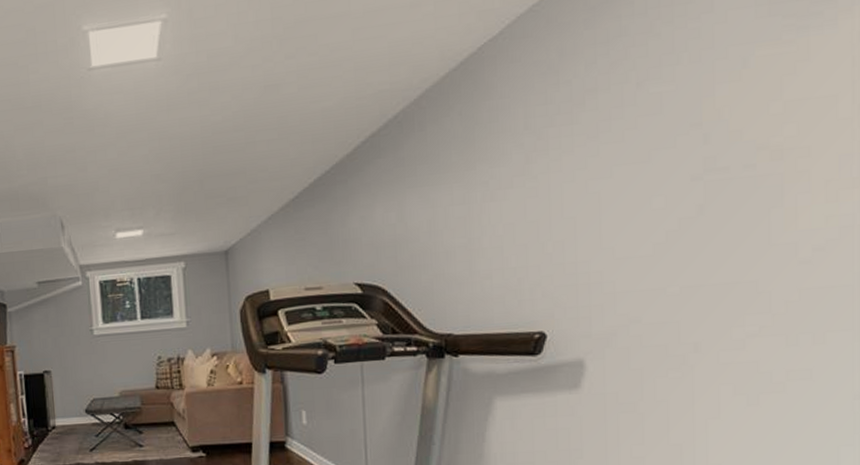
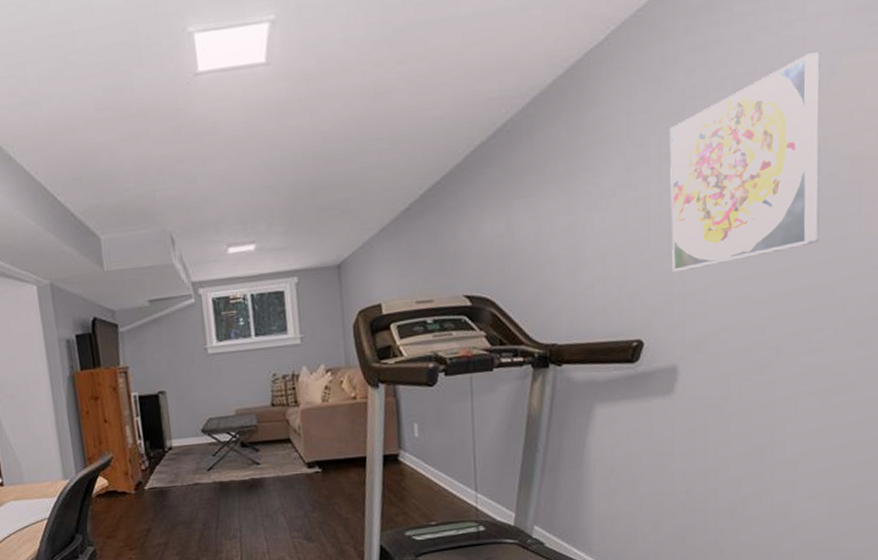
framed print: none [570,44,737,263] -> present [670,52,821,271]

